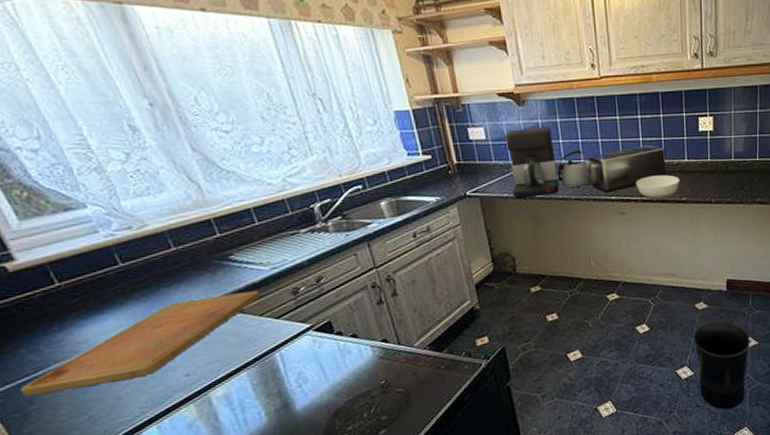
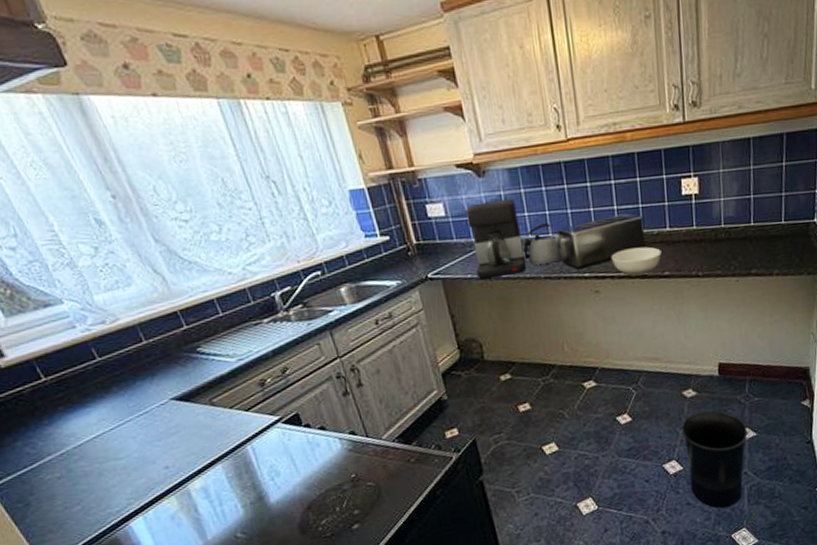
cutting board: present [19,290,261,397] -> none [20,382,229,487]

